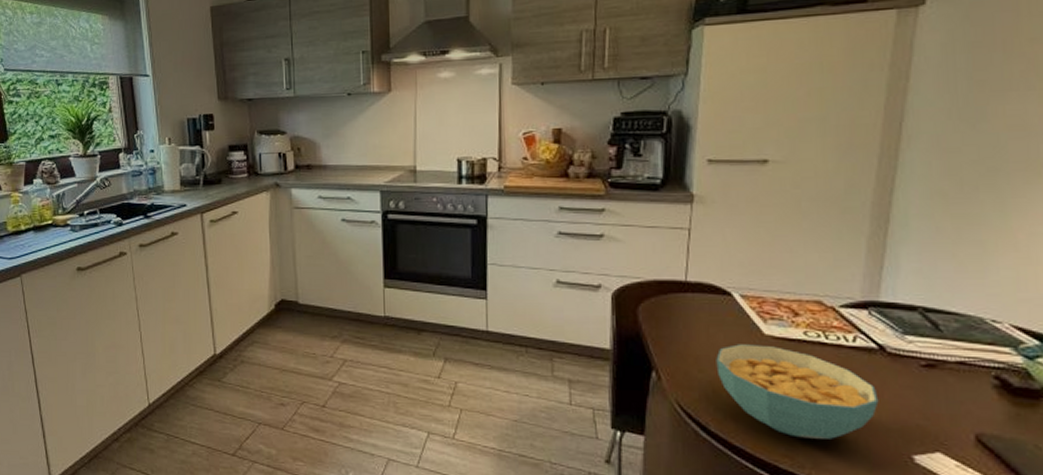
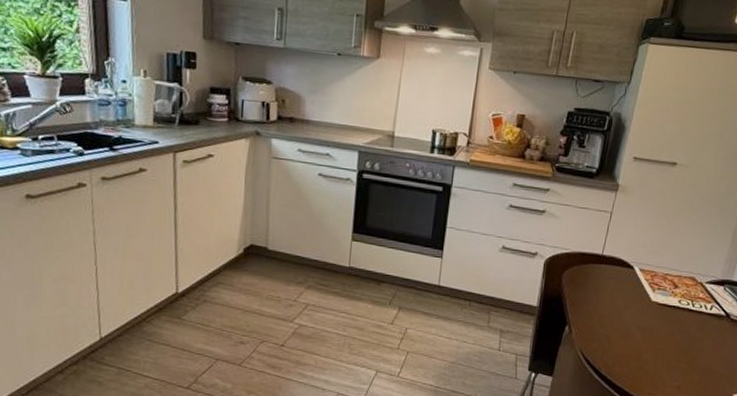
cereal bowl: present [716,344,879,439] -> none [613,307,719,382]

